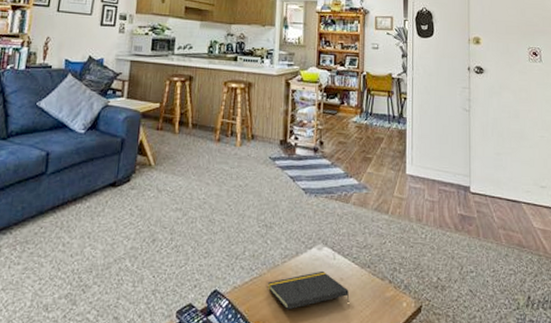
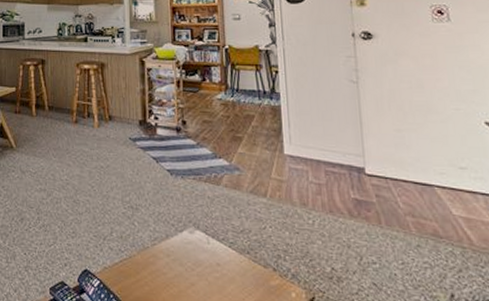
notepad: present [267,270,350,310] -> none [138,254,229,294]

